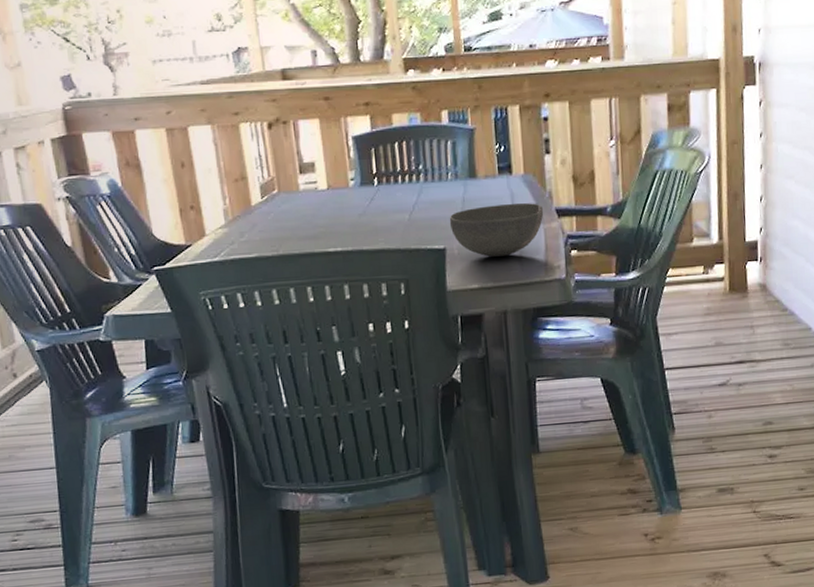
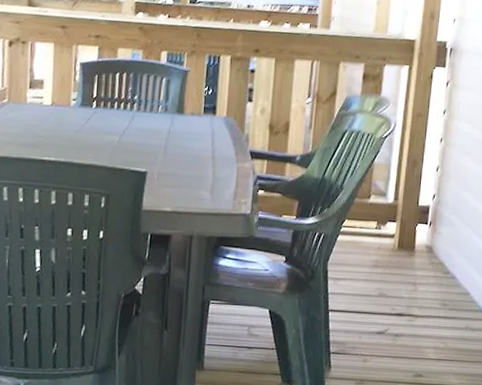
bowl: present [449,203,544,257] -> none [153,139,239,187]

